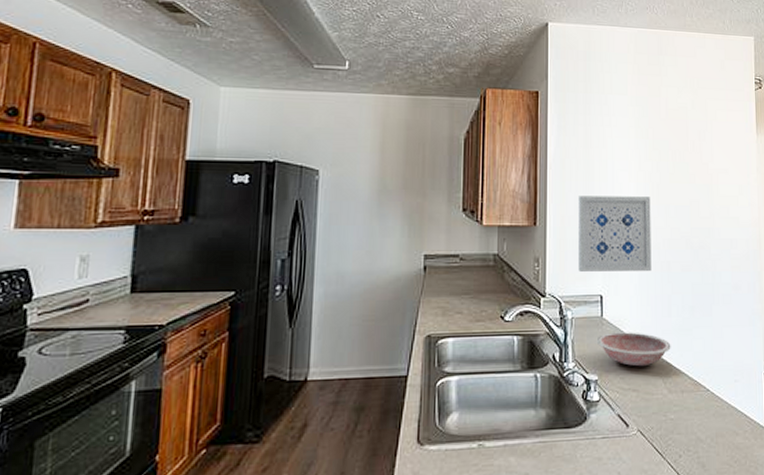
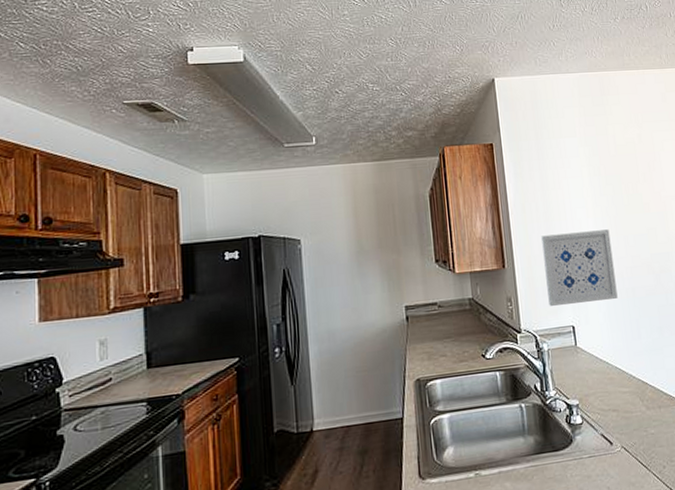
bowl: present [596,332,671,367] -> none [573,356,644,389]

